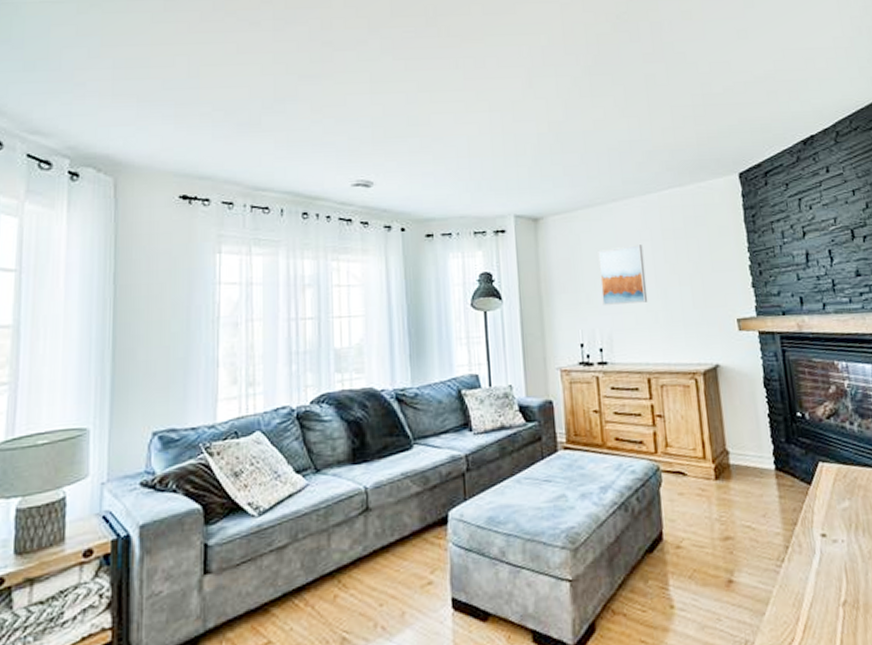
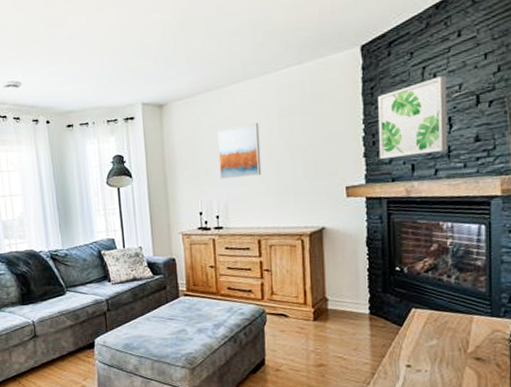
wall art: none [760,209,832,290] -> present [378,76,448,159]

